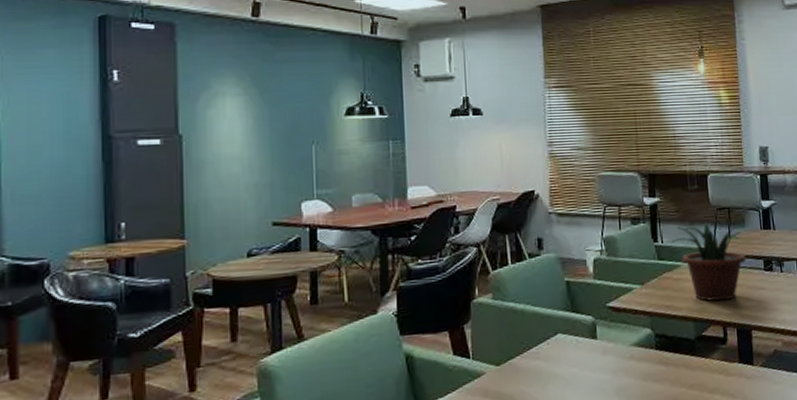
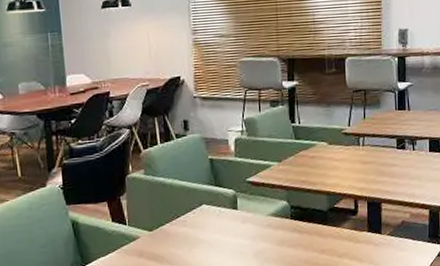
potted plant: present [670,223,746,302] -> none [307,105,380,177]

